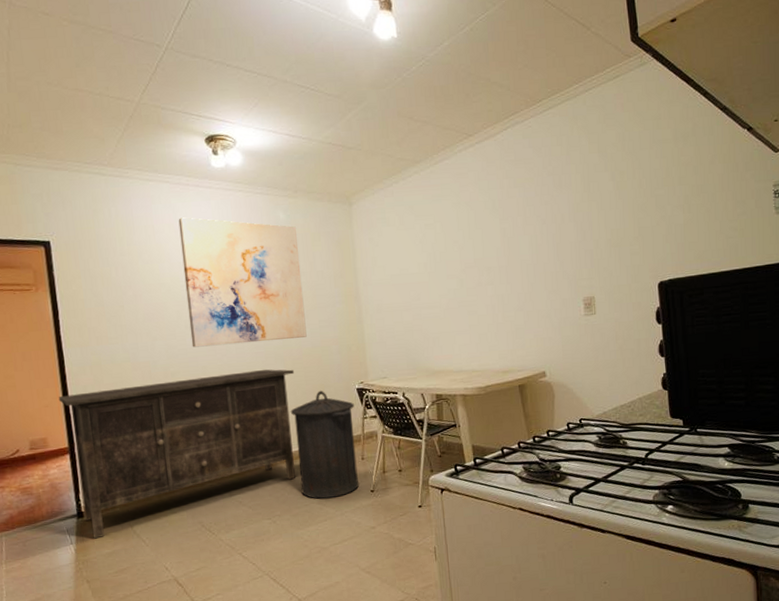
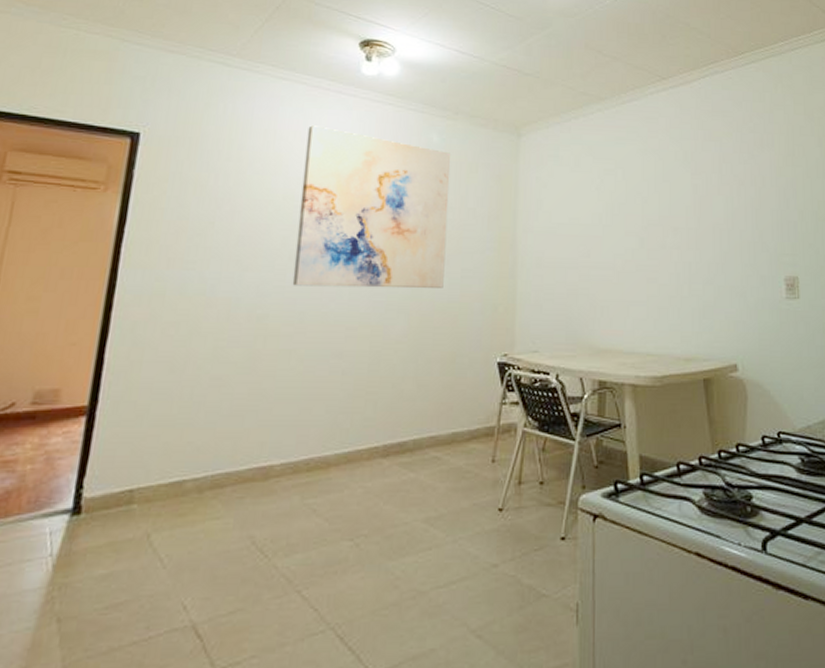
sideboard: present [58,369,295,539] -> none [81,324,421,551]
trash can: present [290,391,360,499] -> none [402,361,492,515]

